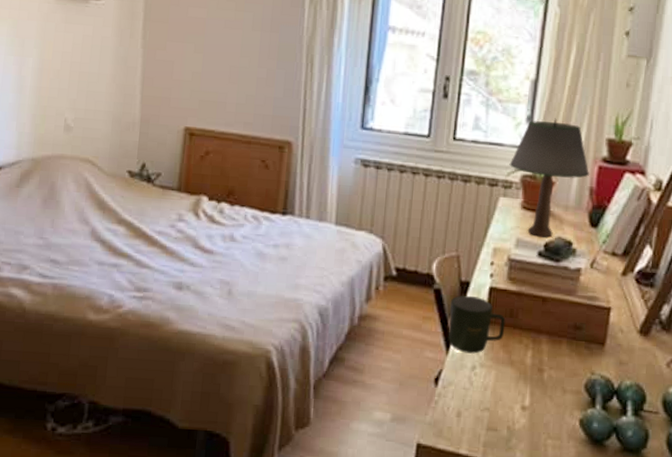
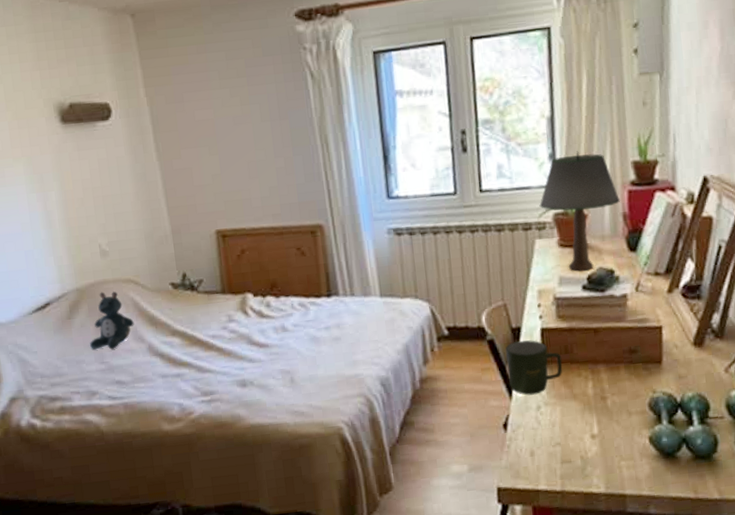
stuffed animal: none [32,166,83,226] -> present [90,291,134,349]

